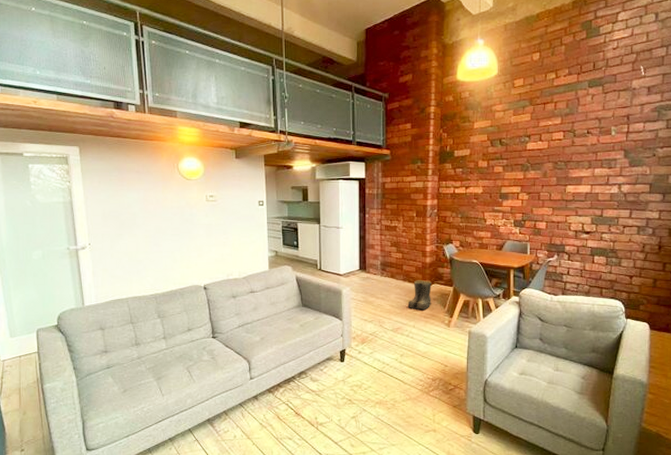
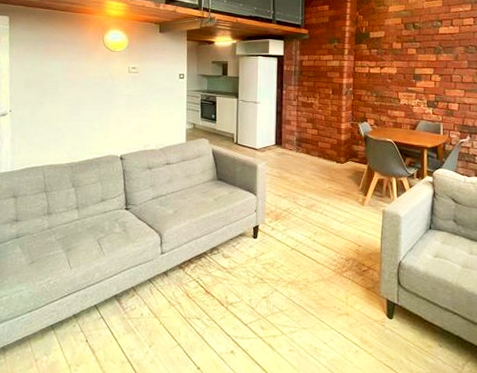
boots: present [407,280,432,309] -> none [322,157,346,187]

